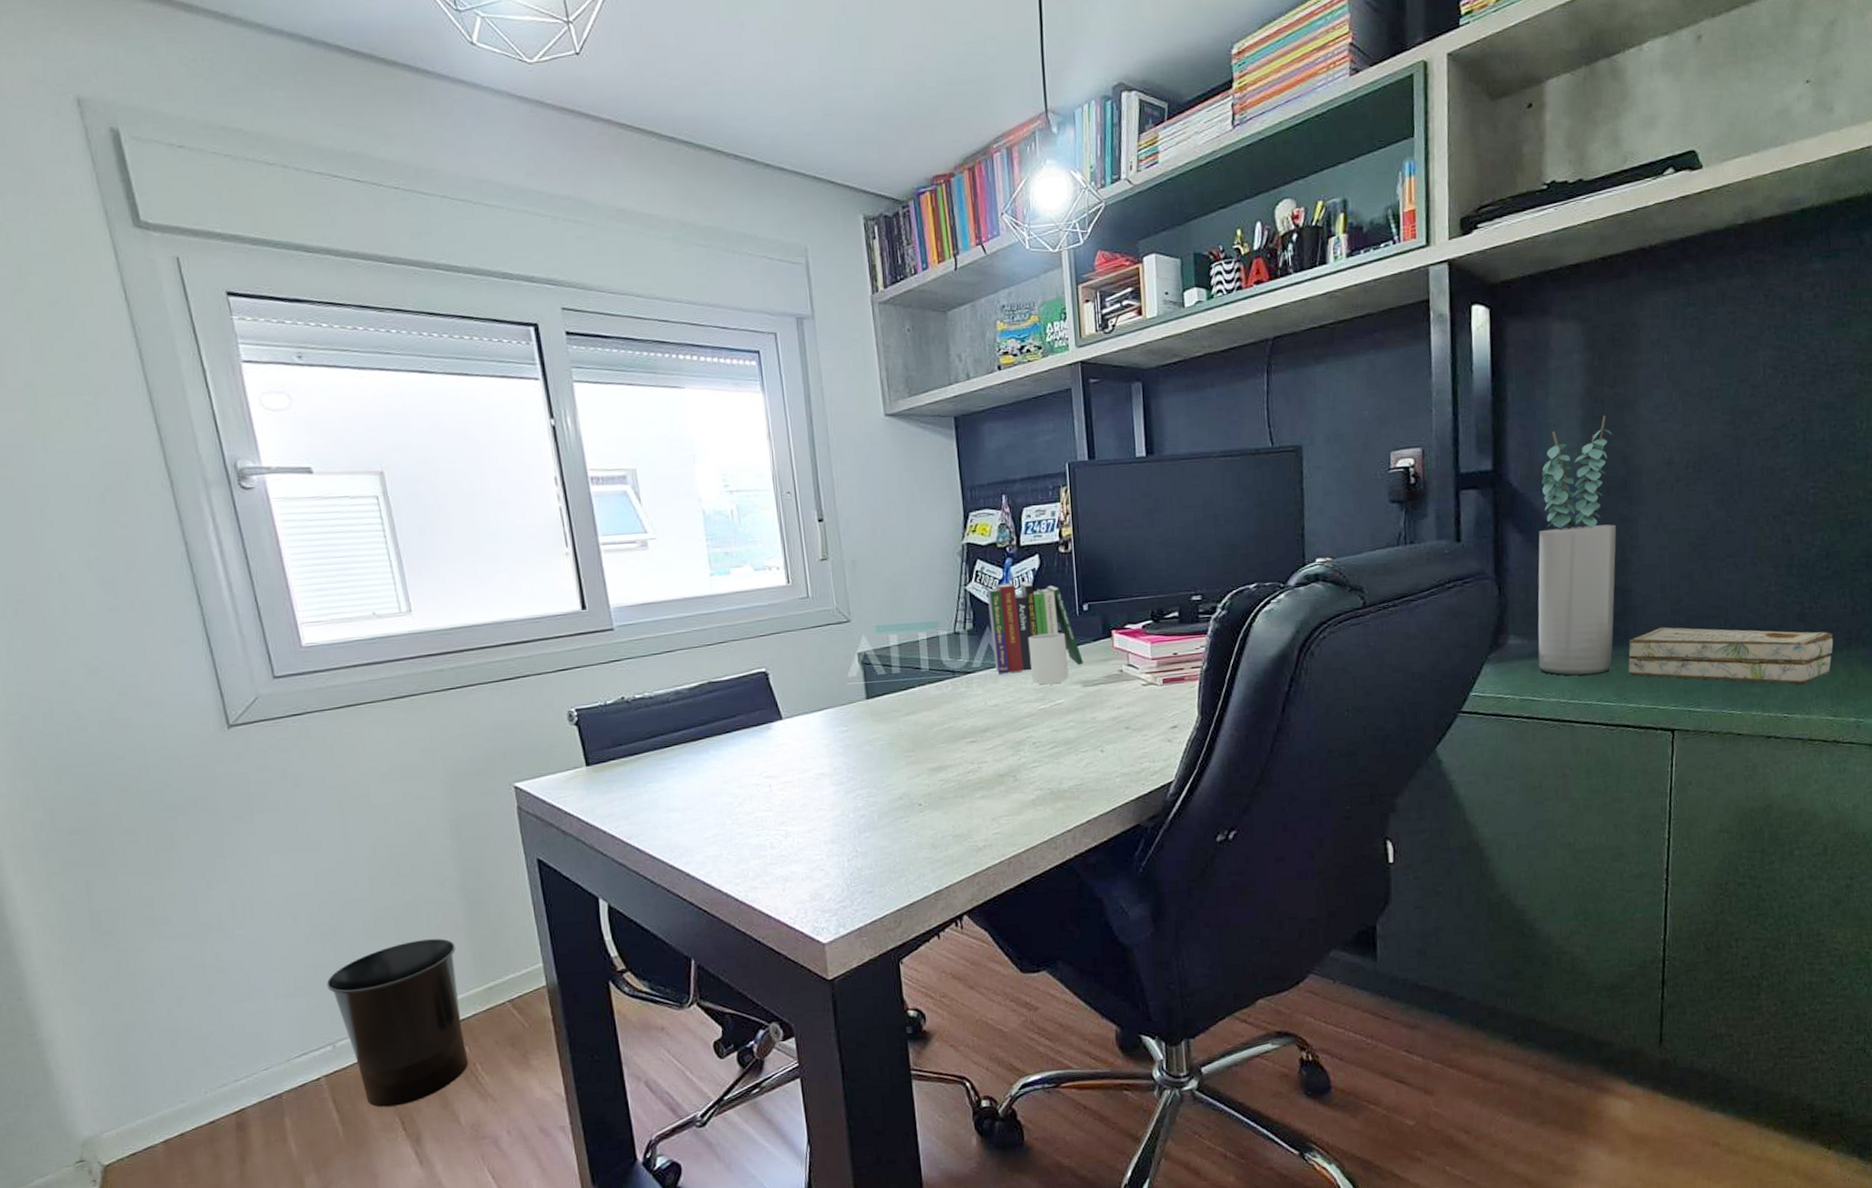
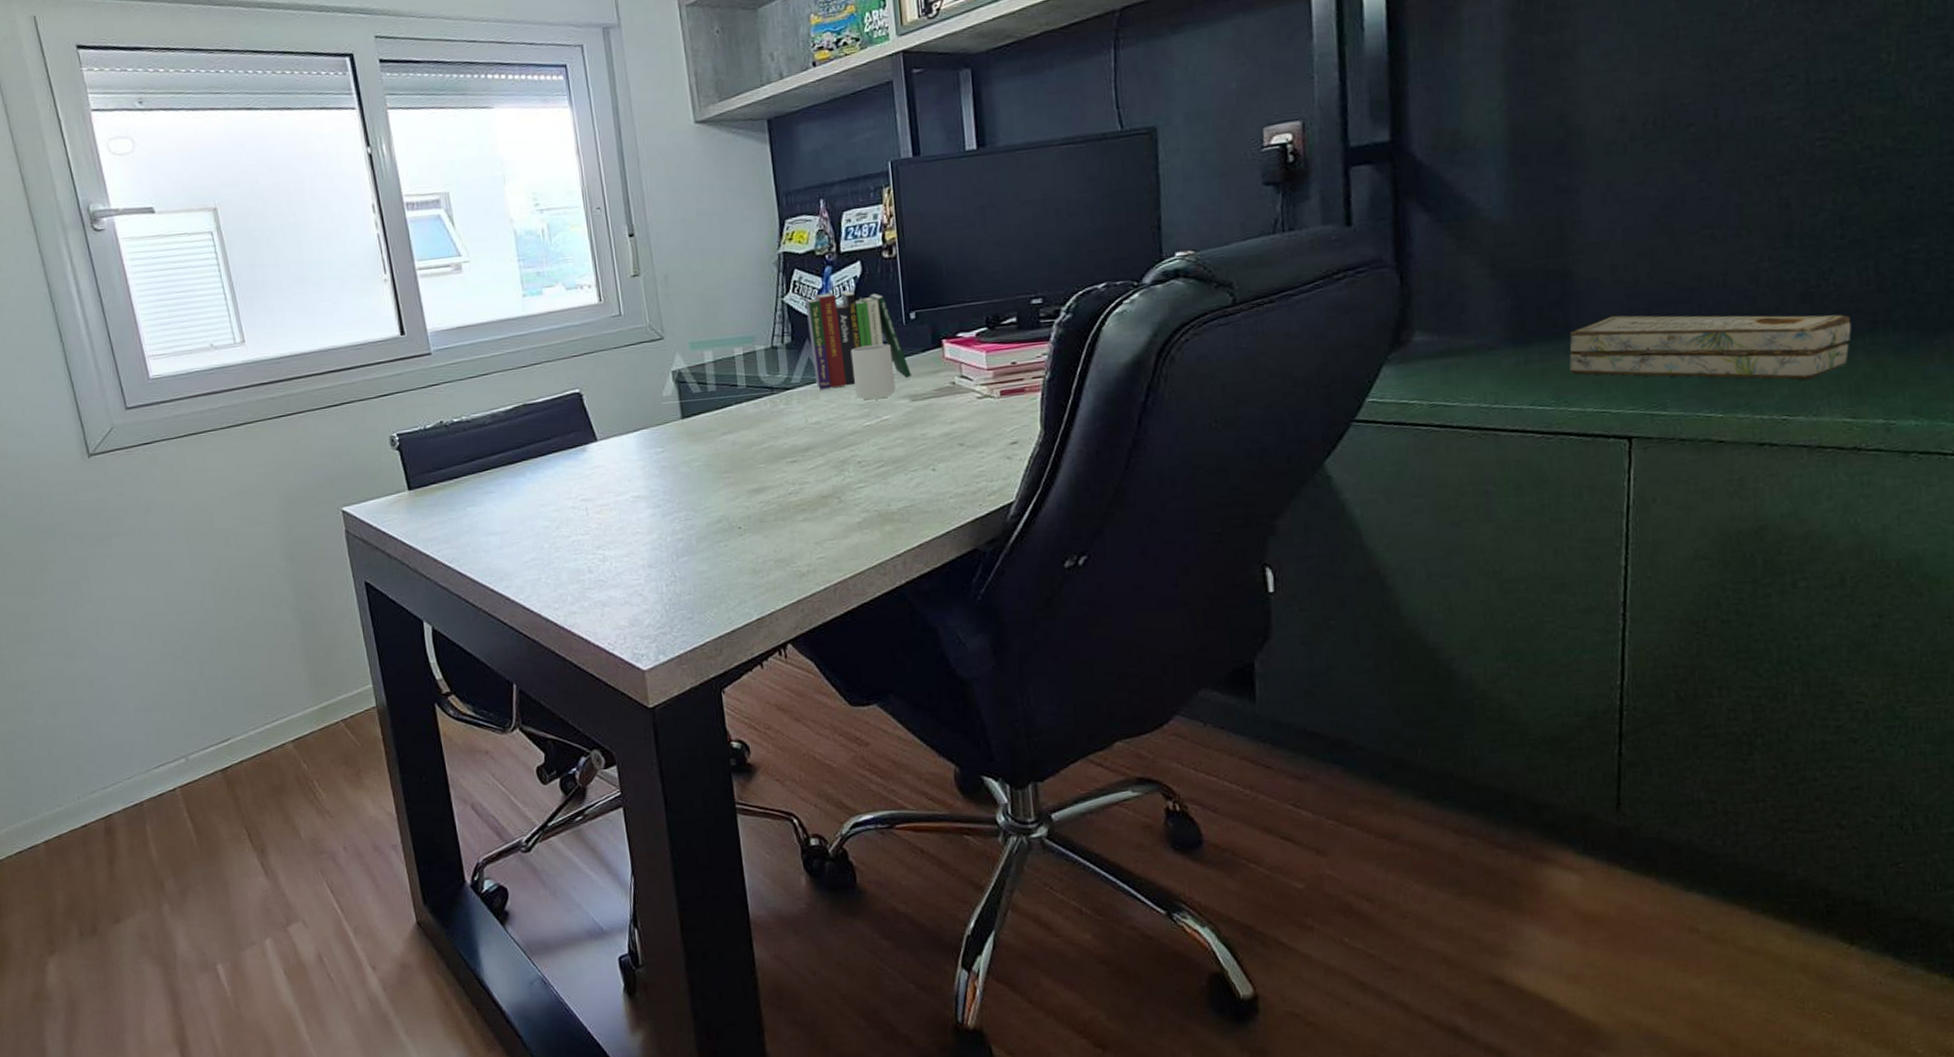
waste bin: present [326,938,469,1107] -> none [179,658,307,819]
vase: present [1537,415,1617,676] -> none [1449,68,1552,377]

